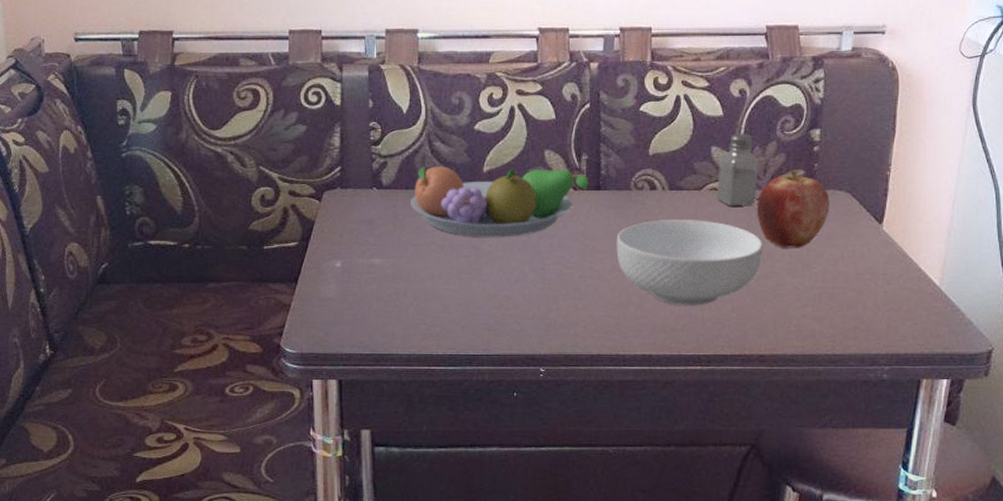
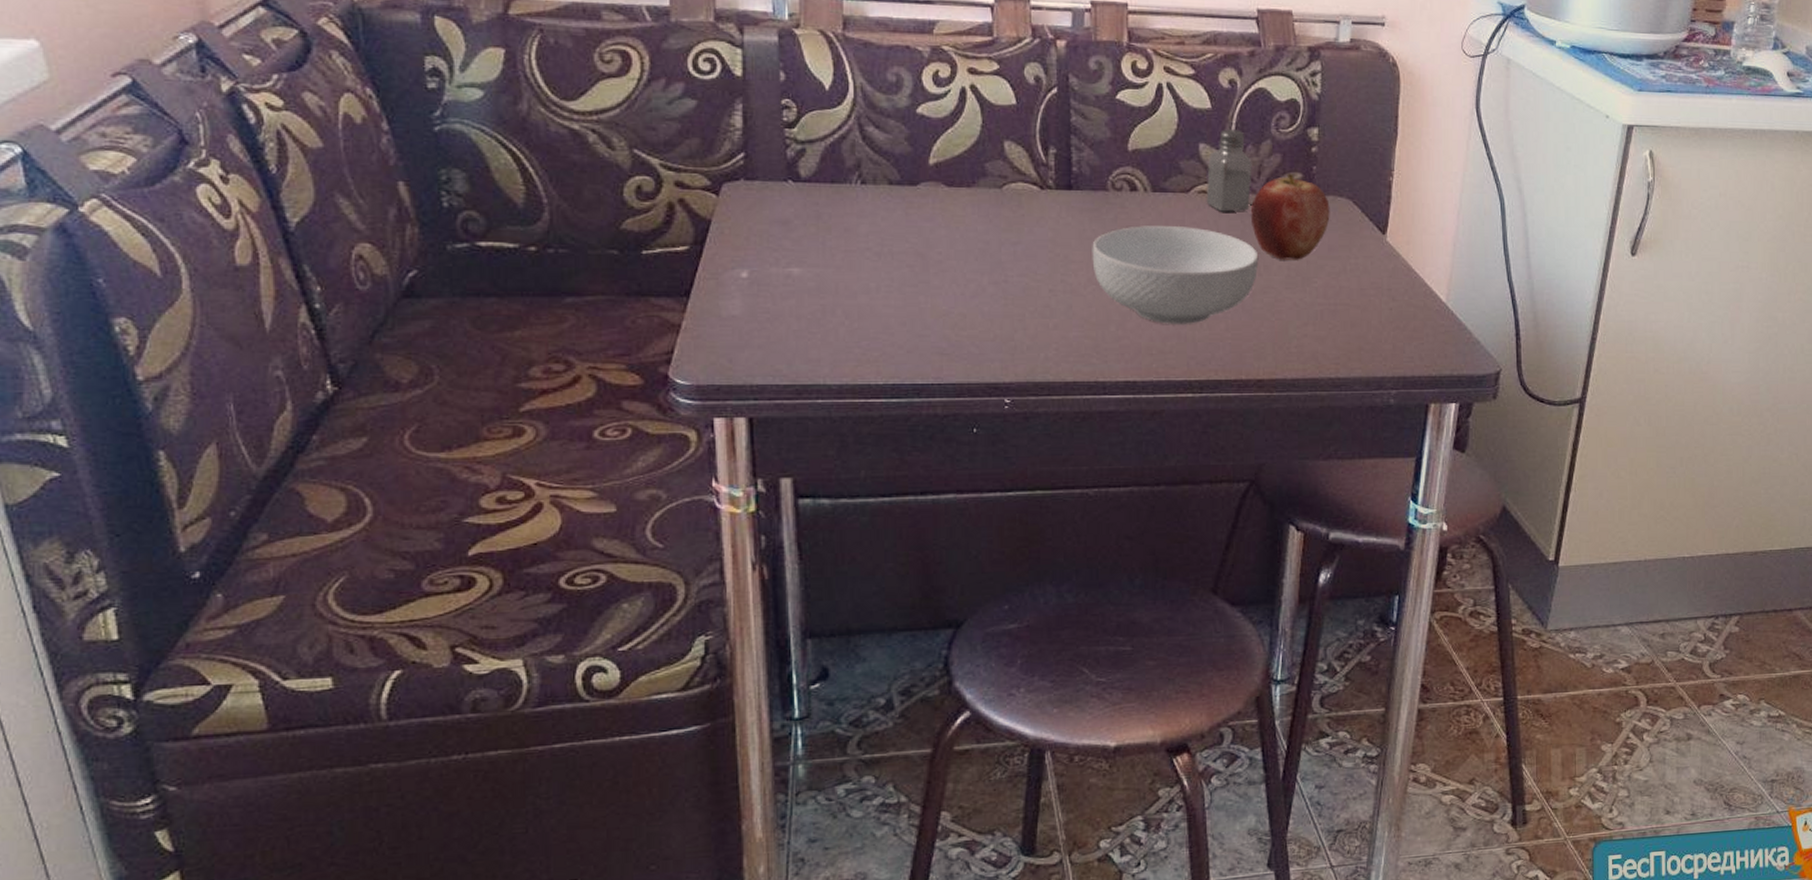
fruit bowl: present [411,166,589,237] -> none [838,156,1058,244]

